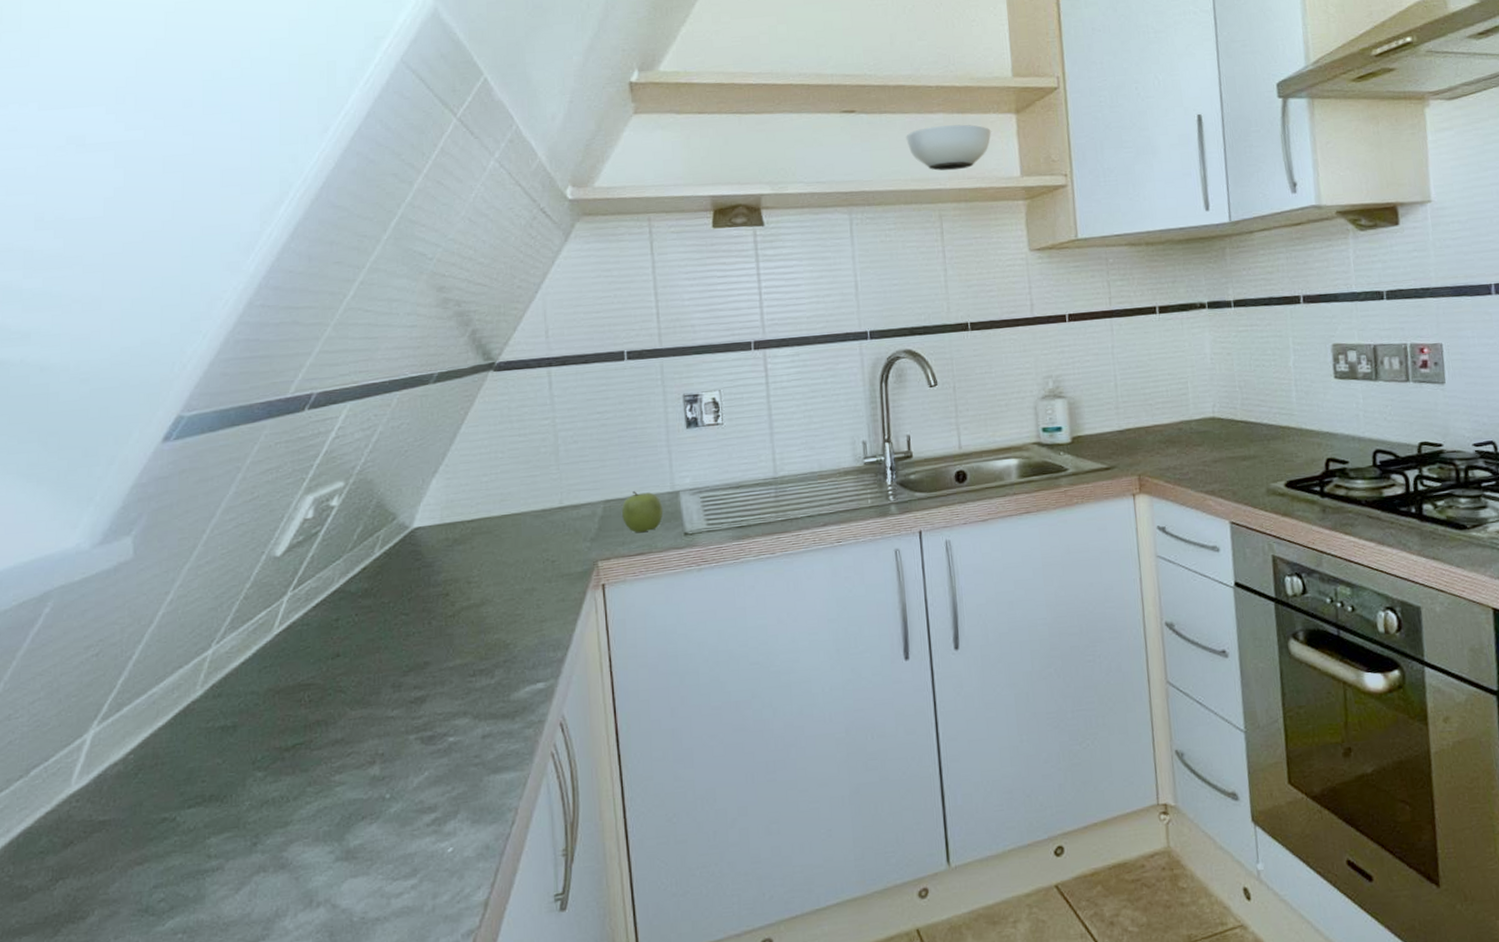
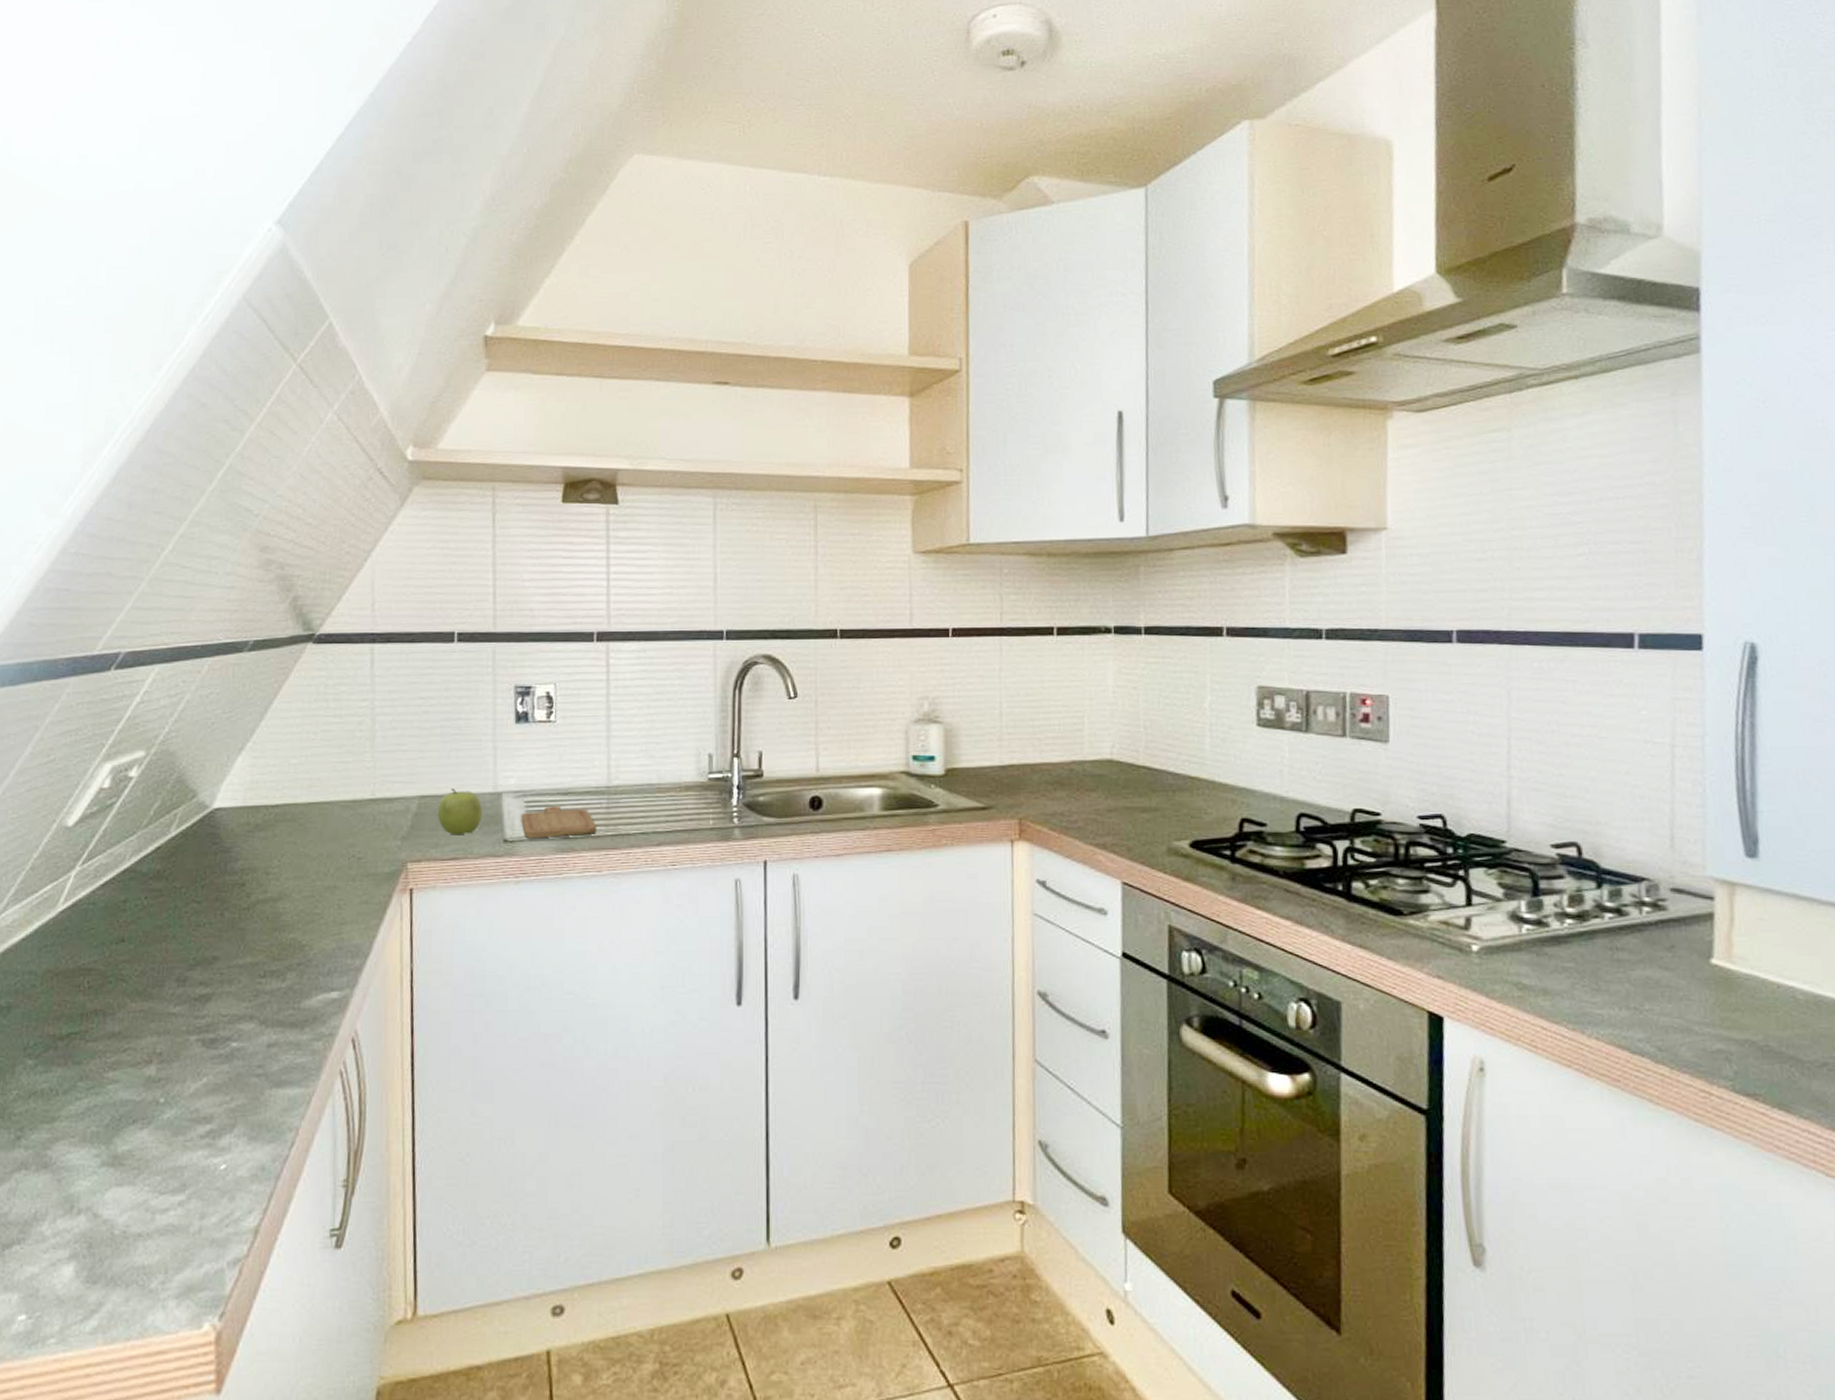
chopping board: none [698,498,768,530] -> present [521,805,597,839]
bowl: present [906,124,992,171] -> none [784,405,881,457]

